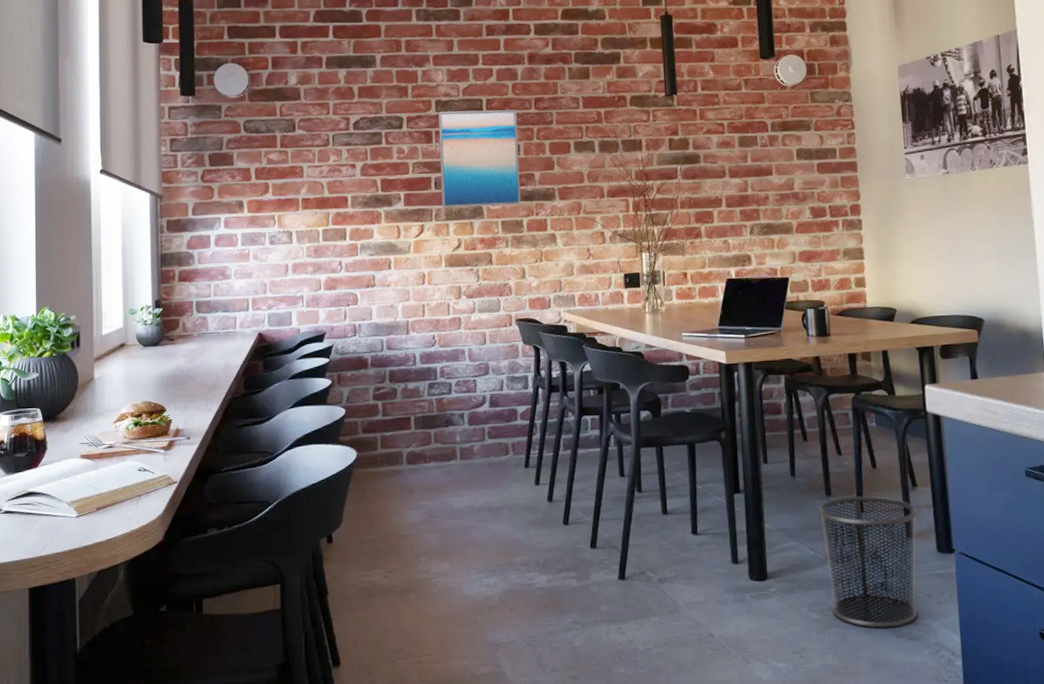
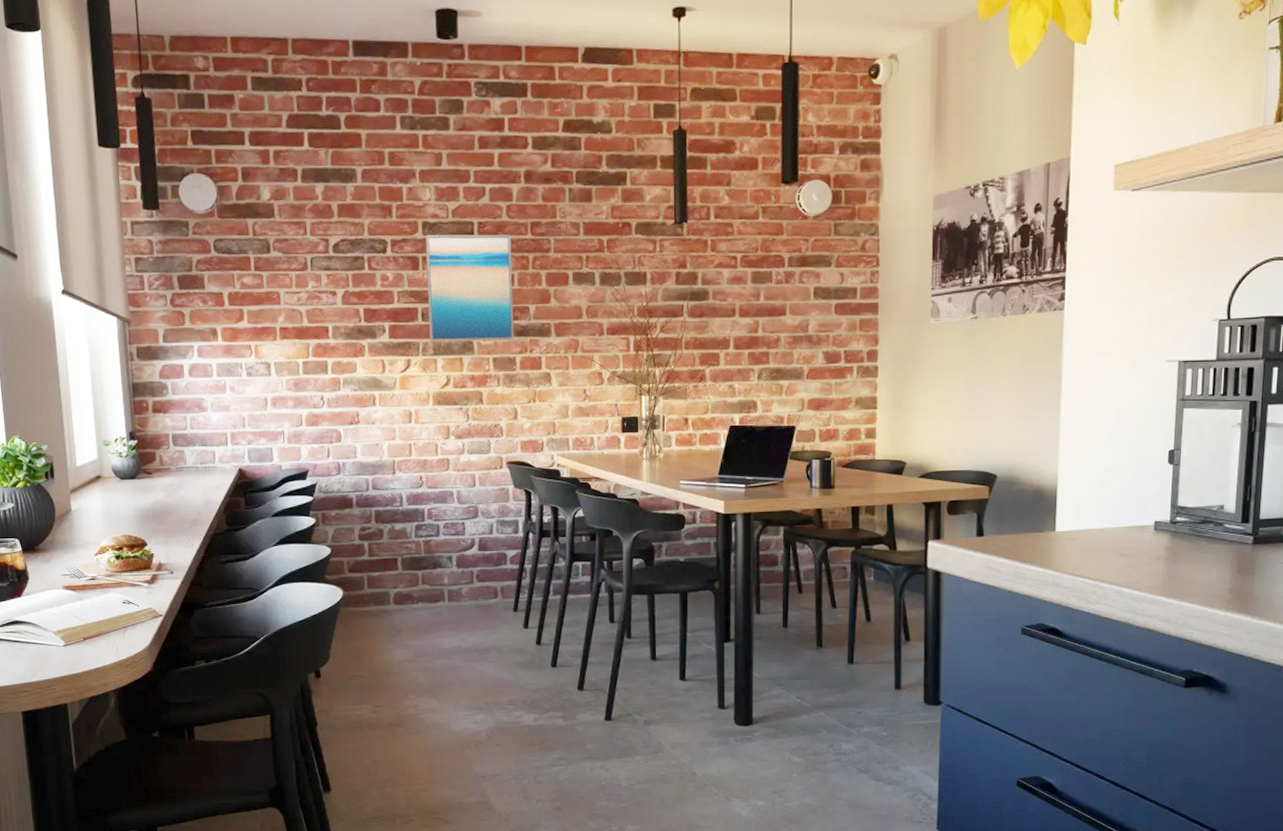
waste bin: present [818,495,918,628] -> none [808,648,909,773]

